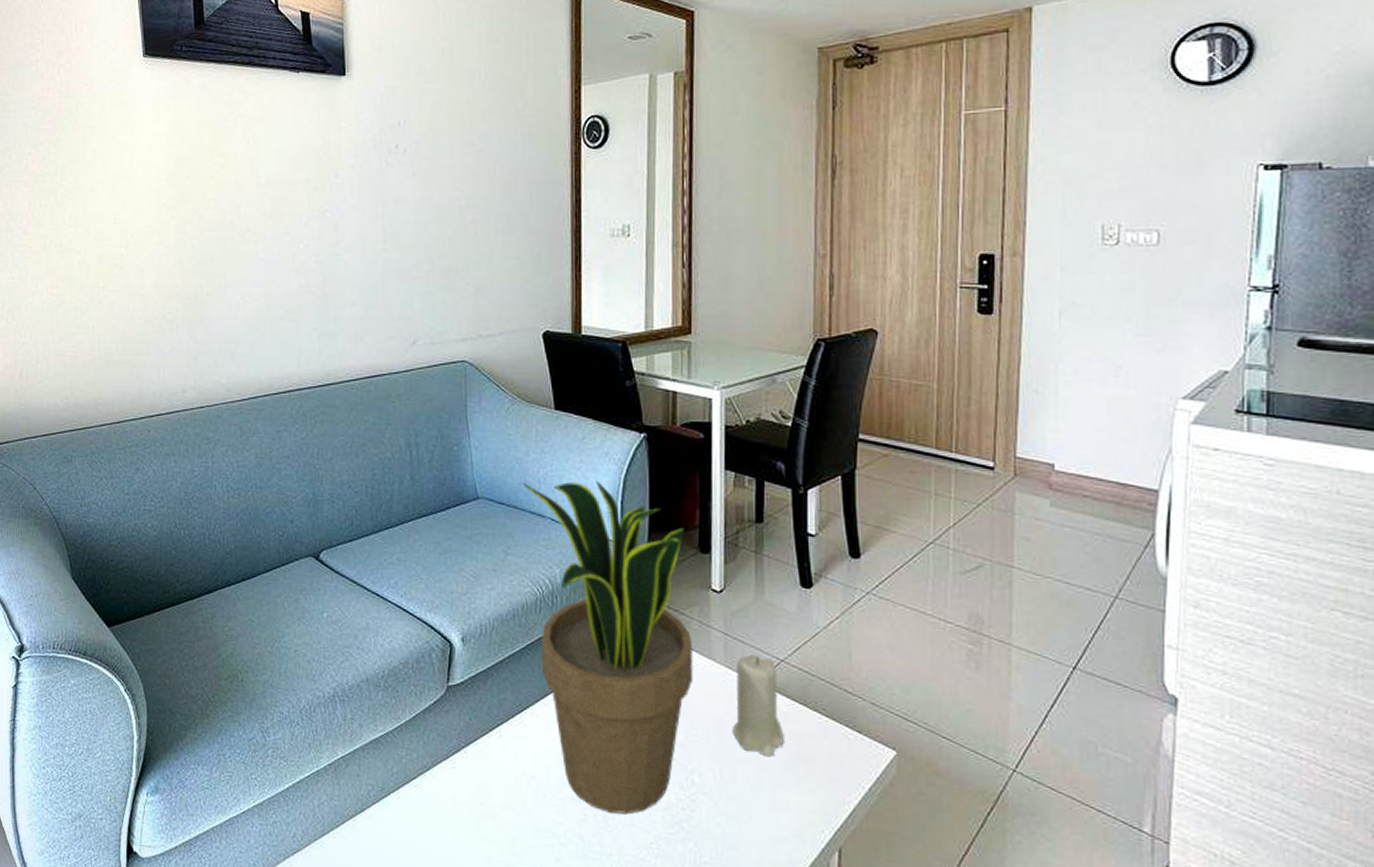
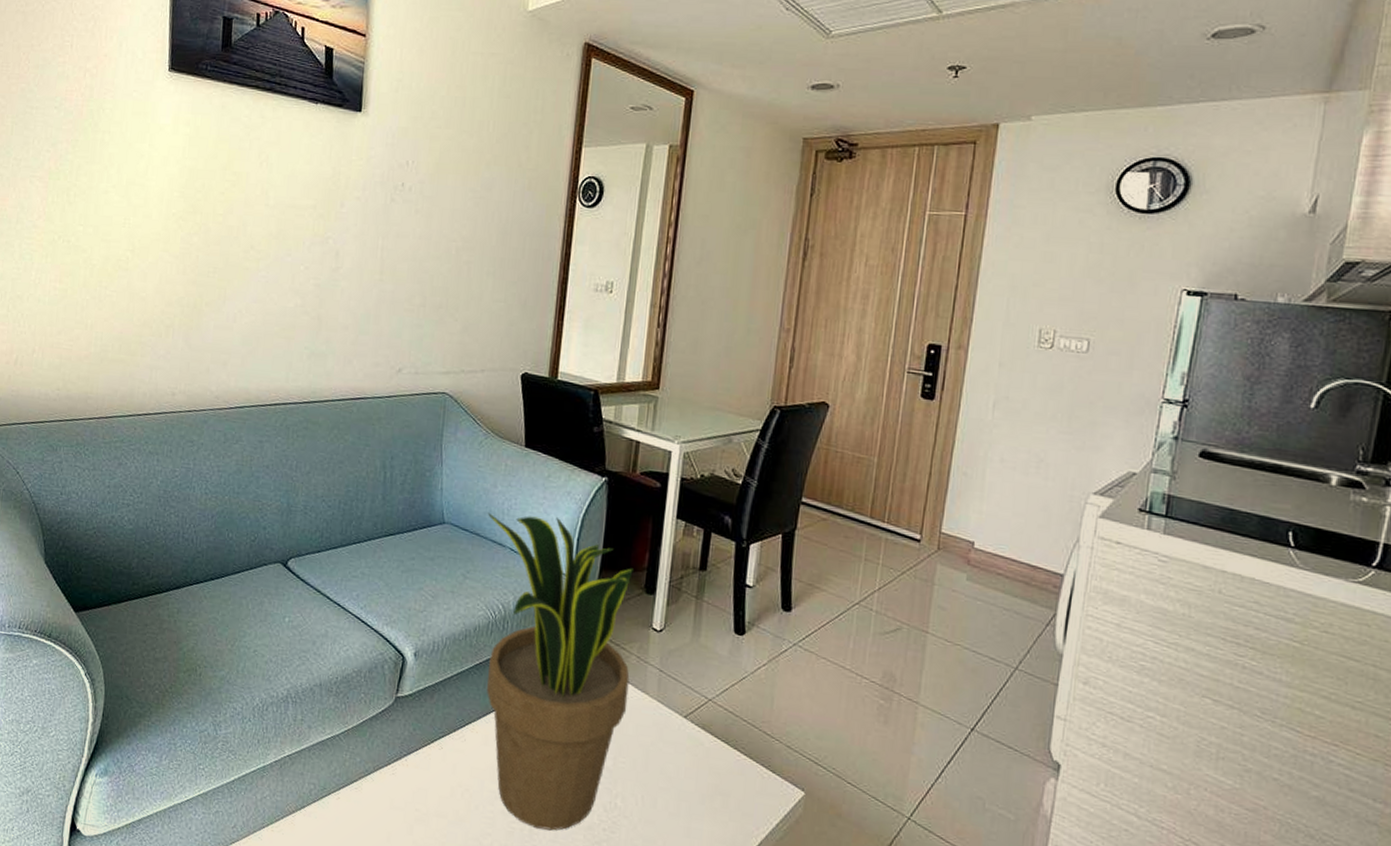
candle: present [733,655,784,757] -> none [658,692,705,788]

